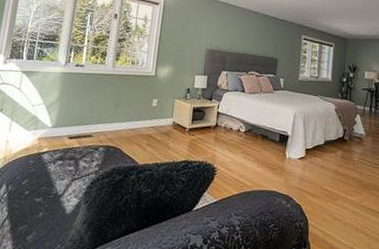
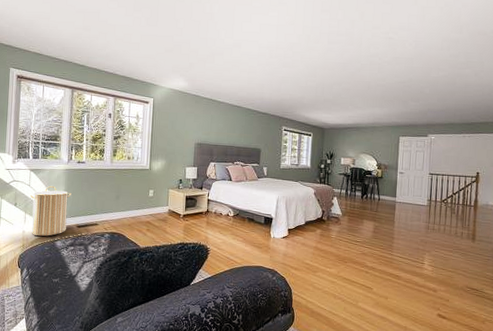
laundry hamper: none [16,90,66,148] -> present [29,185,71,236]

